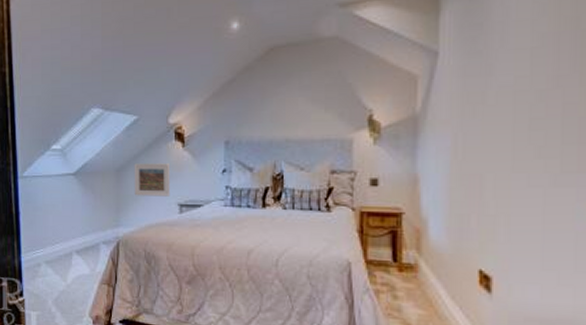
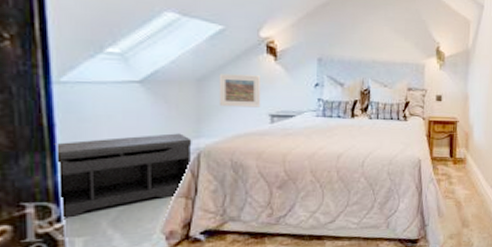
bench: none [19,222,113,294] -> present [54,133,192,218]

